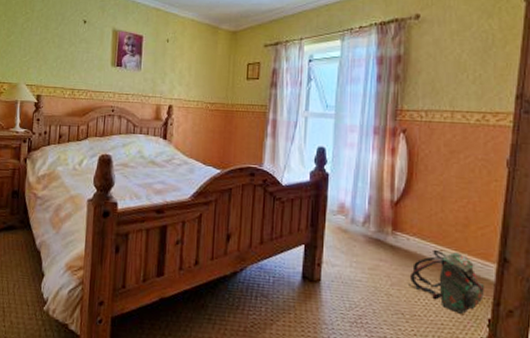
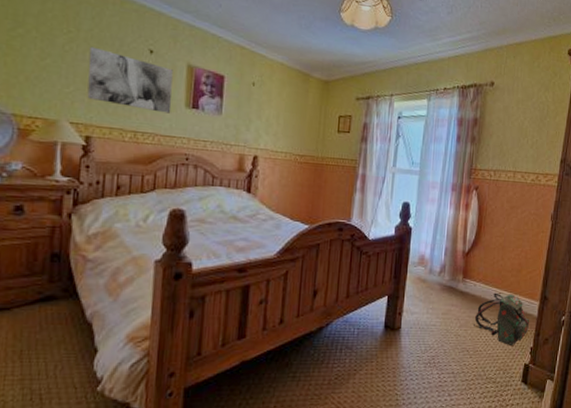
wall art: none [38,23,102,72] -> present [87,46,173,114]

